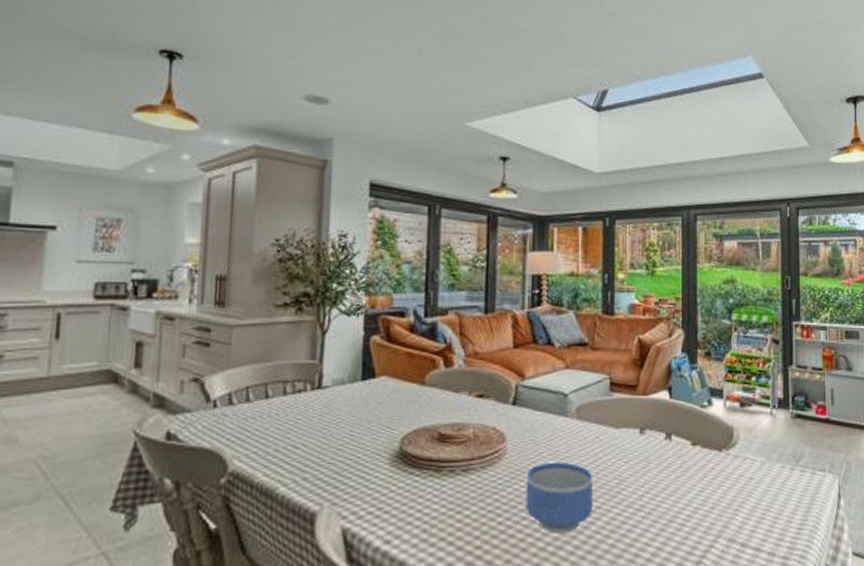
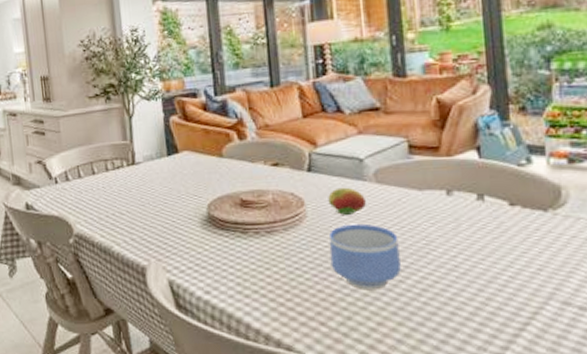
fruit: none [530,423,566,452] -> present [328,187,366,215]

